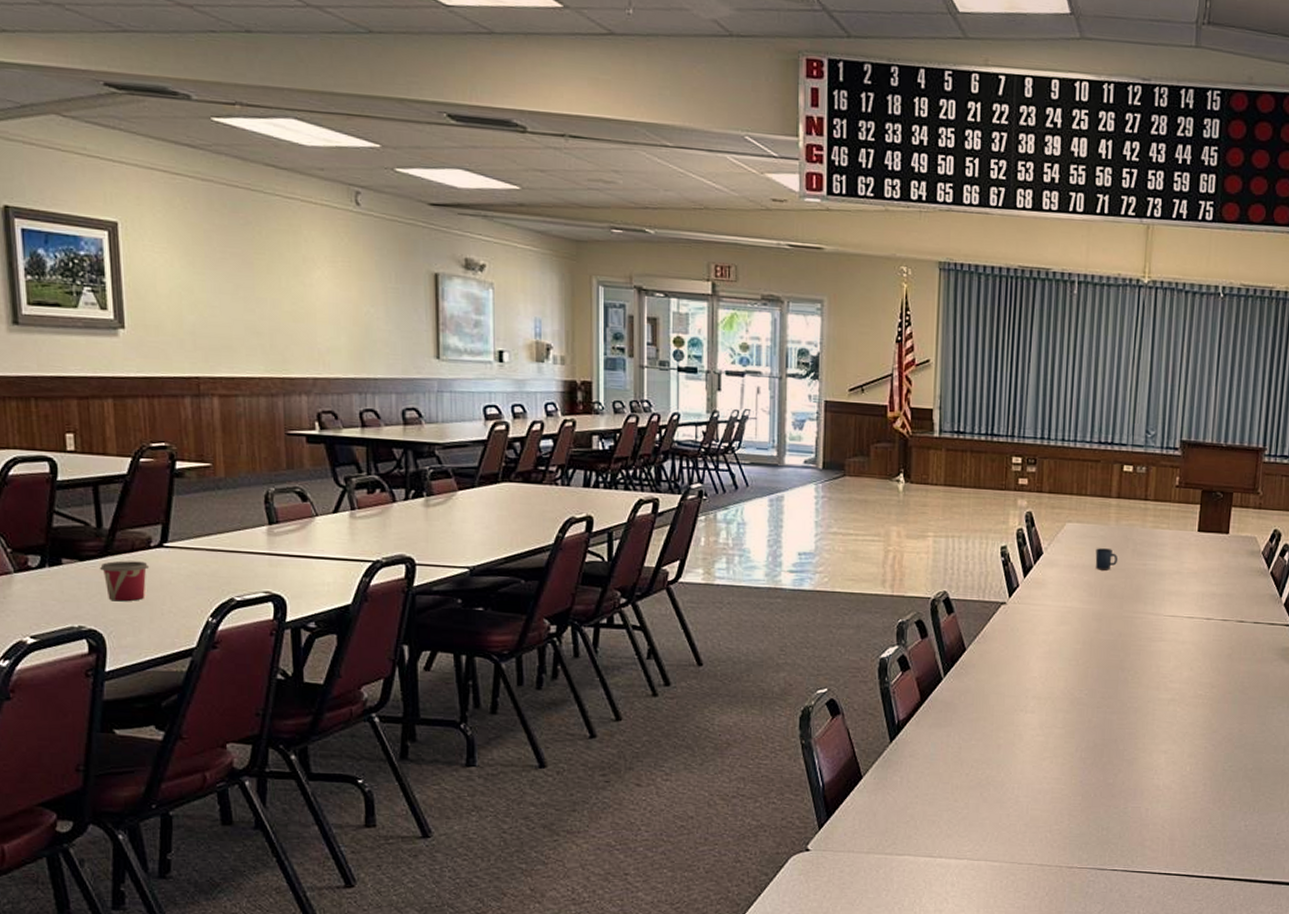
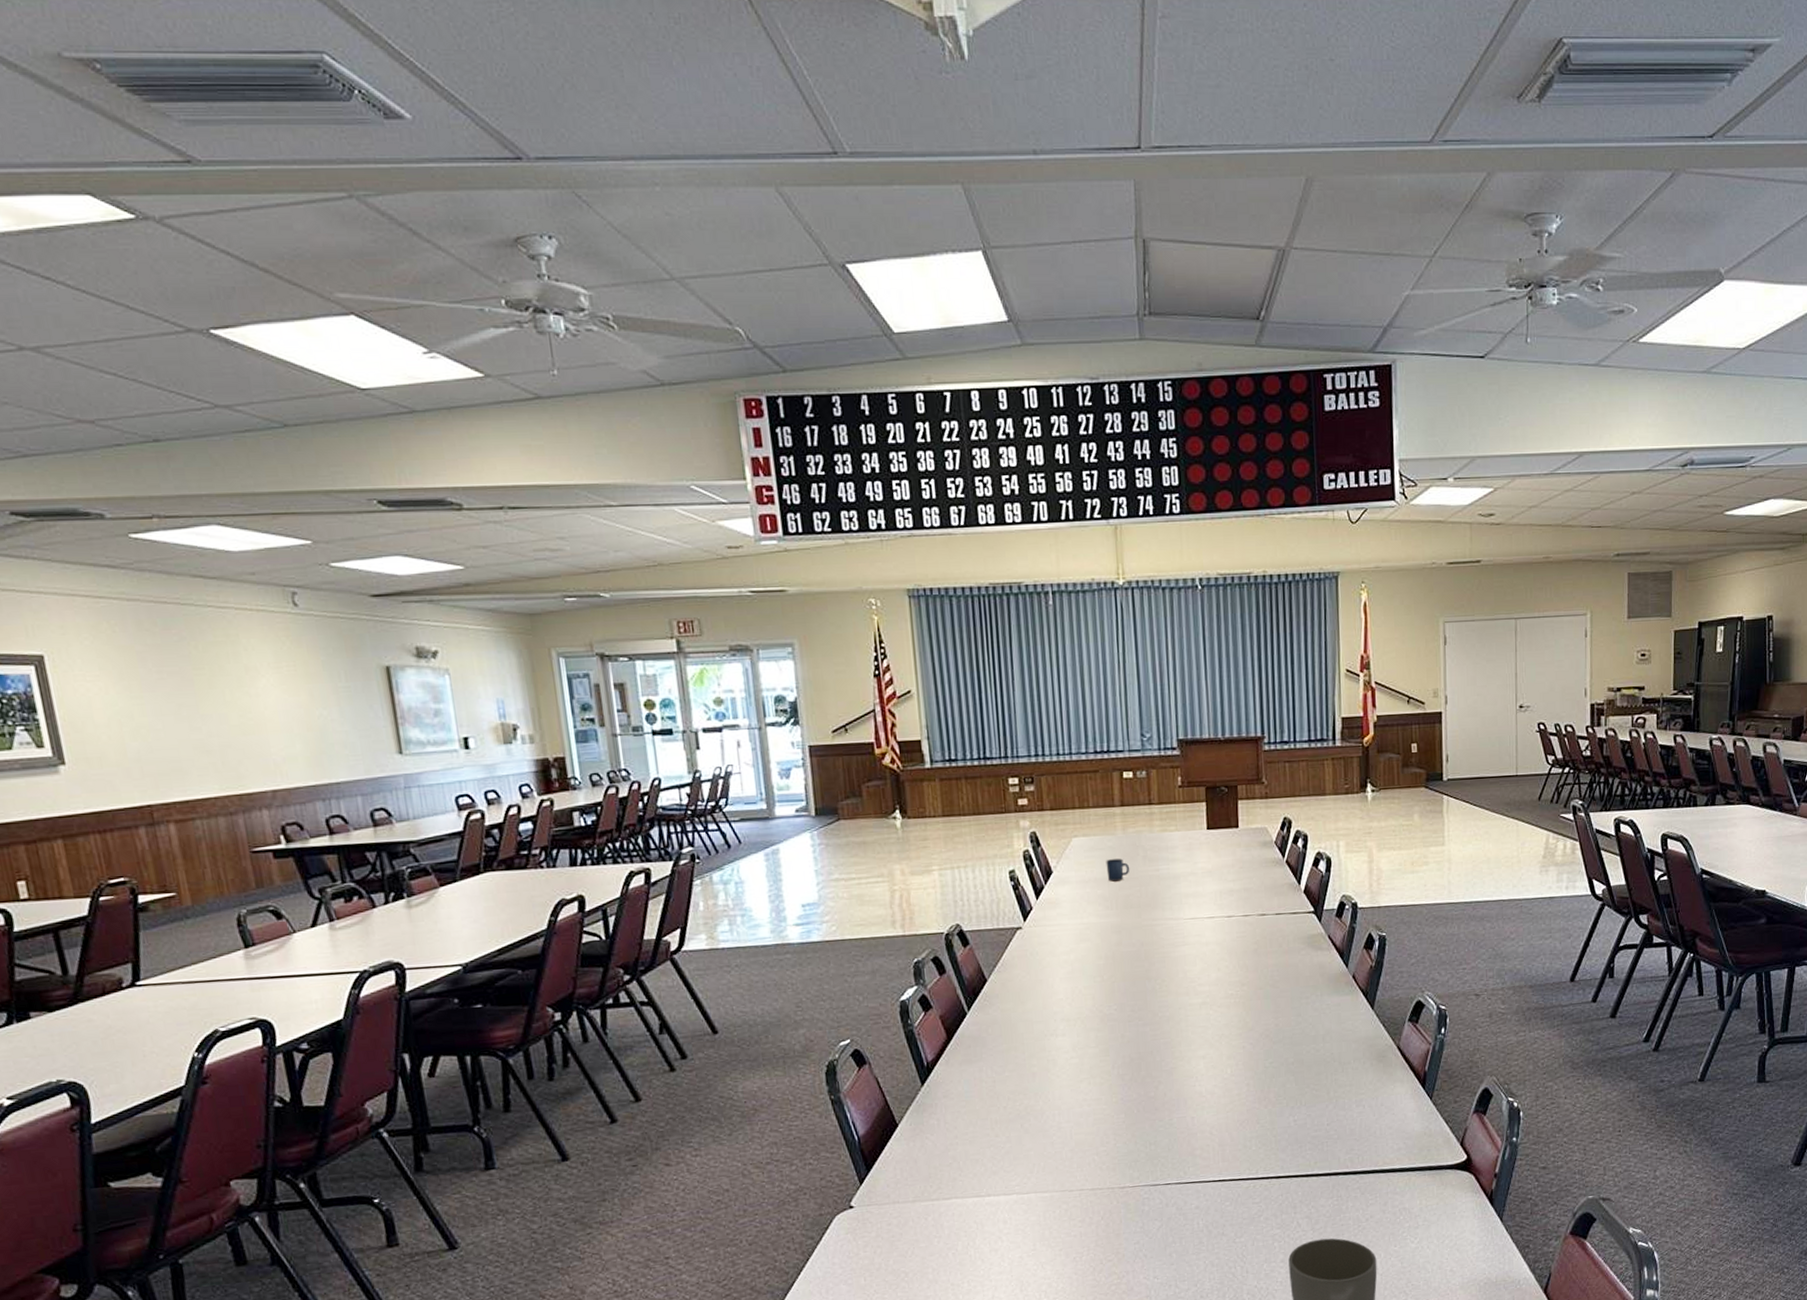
cup: present [100,560,150,602] -> none [71,1004,125,1050]

